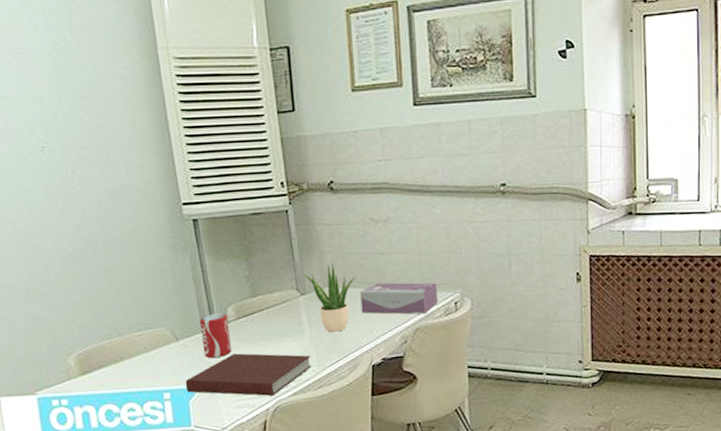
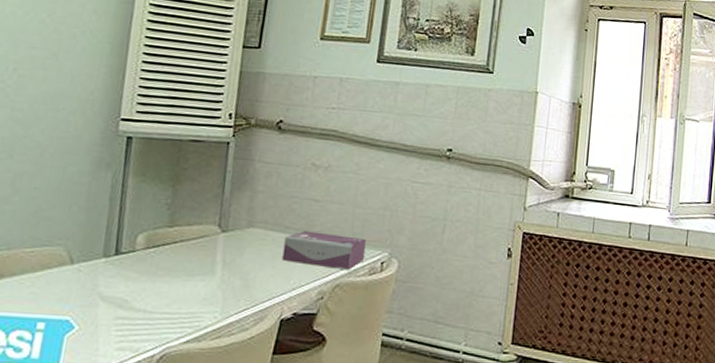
notebook: present [185,353,312,396] -> none [65,286,216,340]
beverage can: present [199,313,233,359] -> none [97,239,137,290]
potted plant: present [302,262,356,332] -> none [229,202,285,277]

